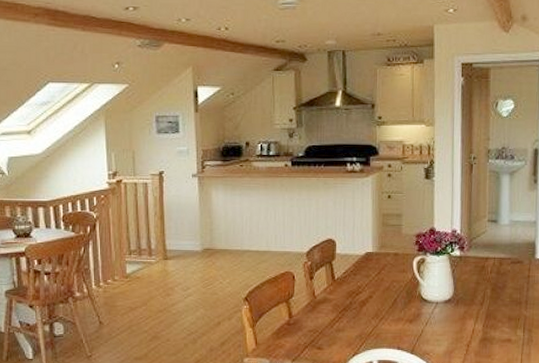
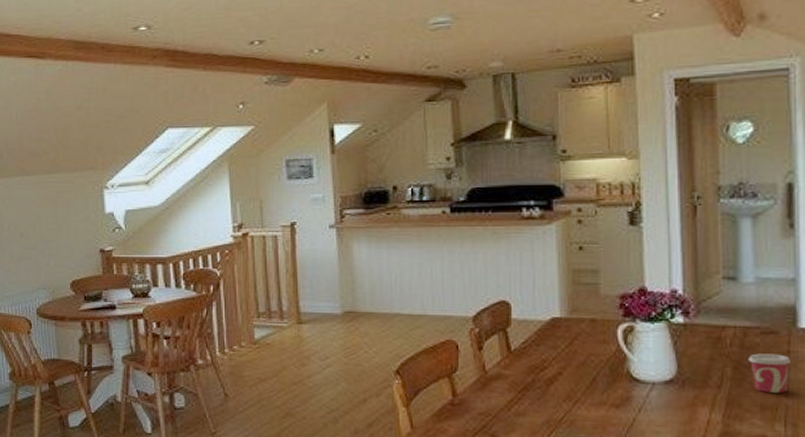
cup: none [502,278,531,307] -> present [748,353,792,393]

